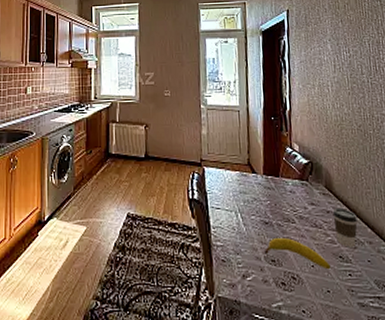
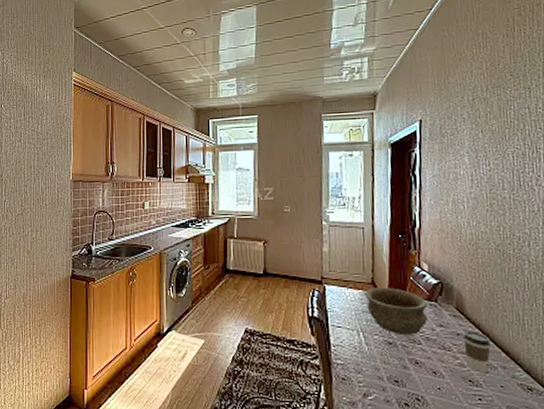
bowl: none [241,168,301,214] -> present [364,287,428,335]
fruit: present [265,238,331,270] -> none [388,359,459,393]

